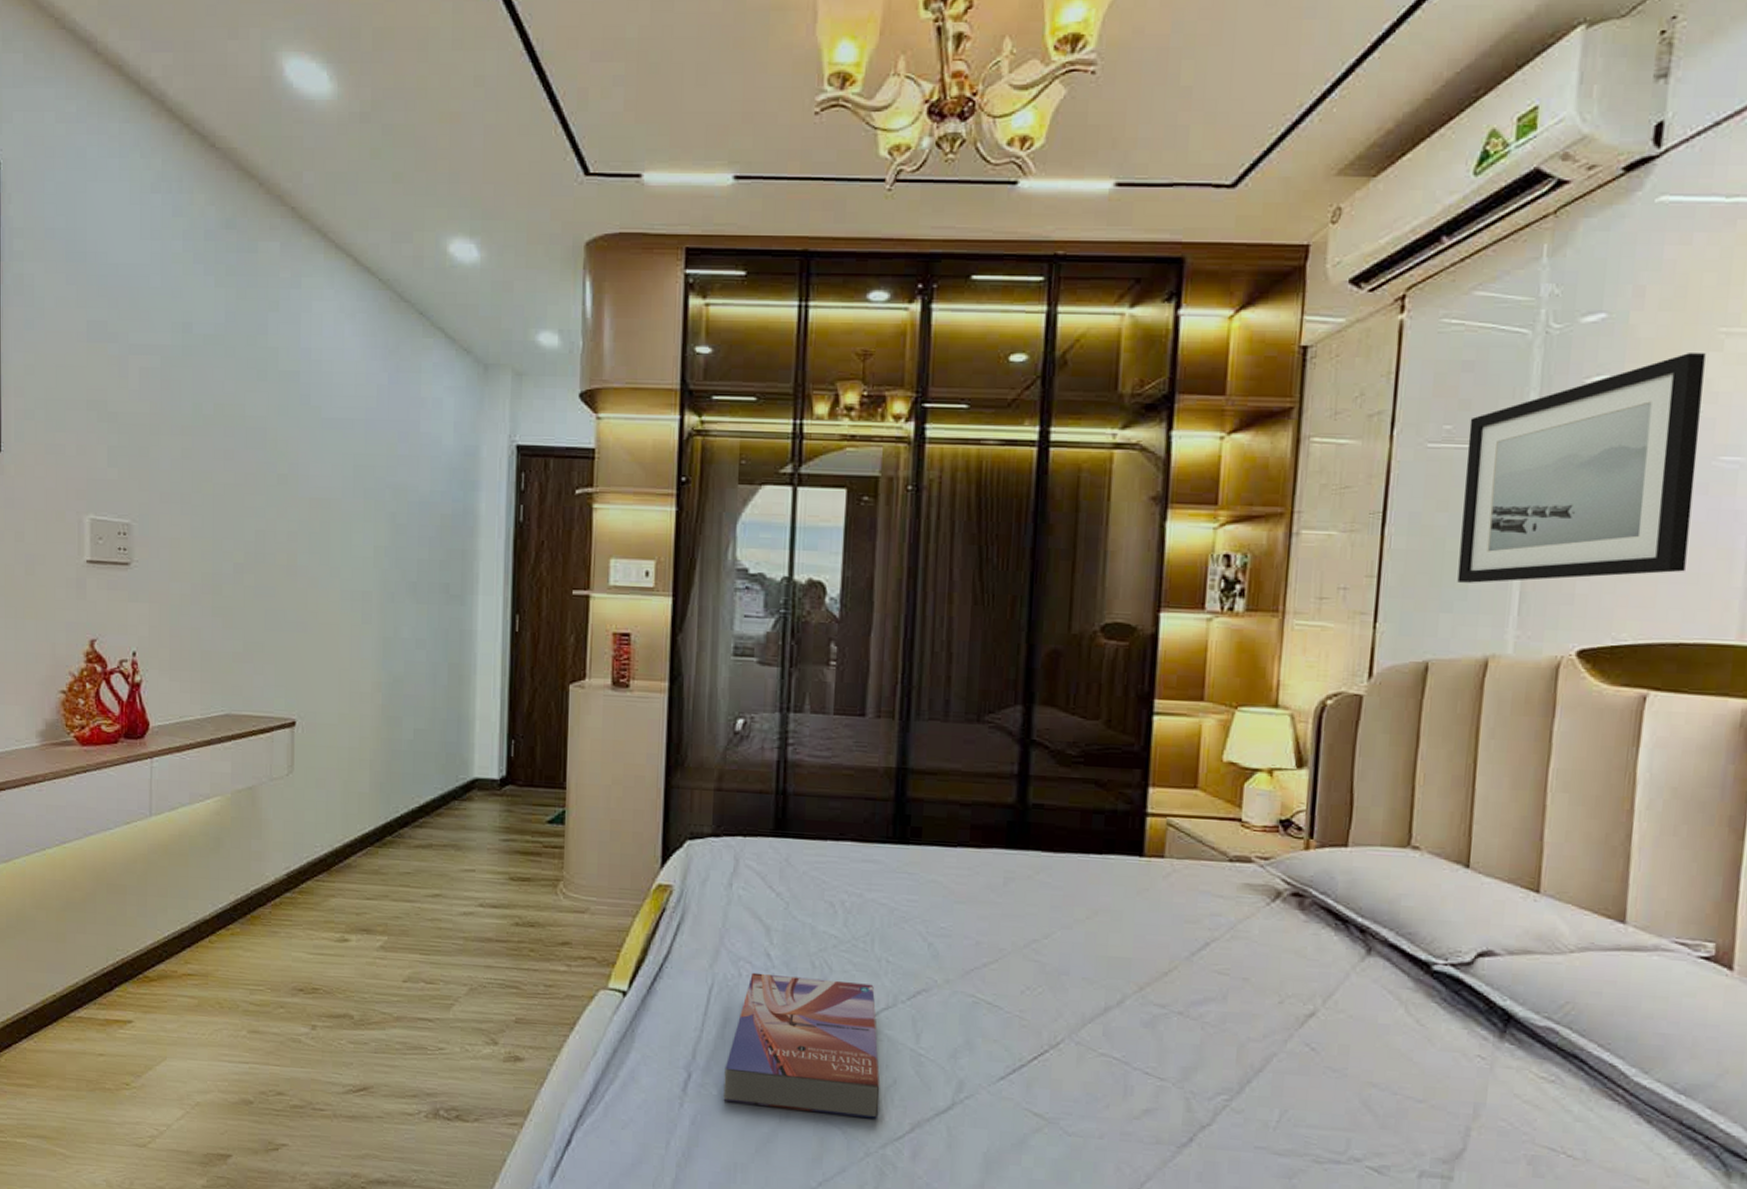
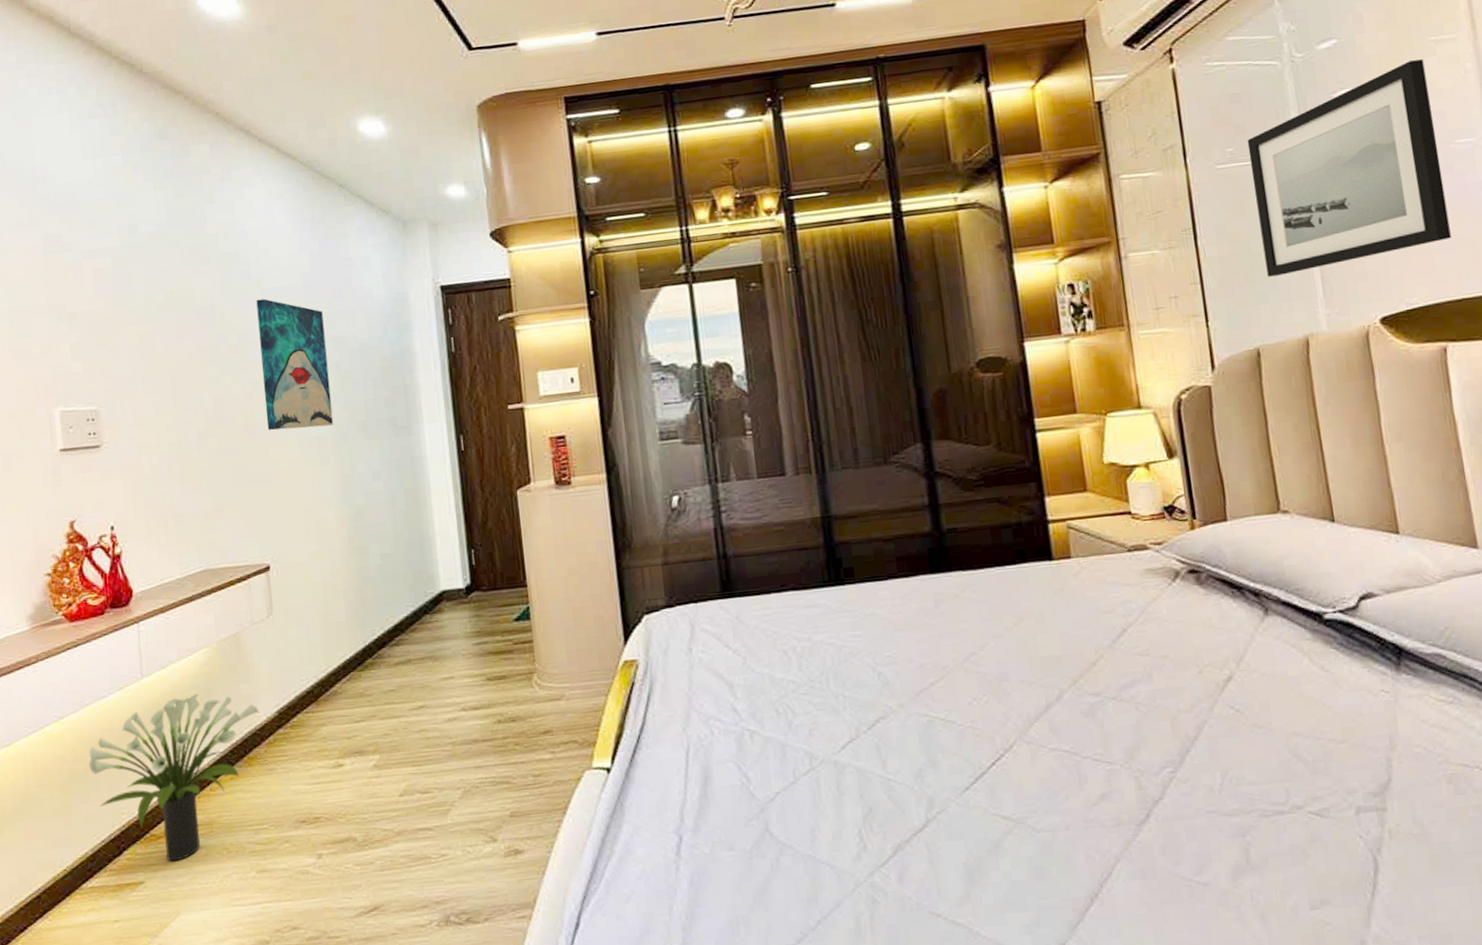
potted plant: none [87,841,268,1007] -> present [89,694,259,862]
wall art: none [309,429,384,581] -> present [256,298,334,431]
textbook: present [723,972,880,1120] -> none [712,721,862,858]

